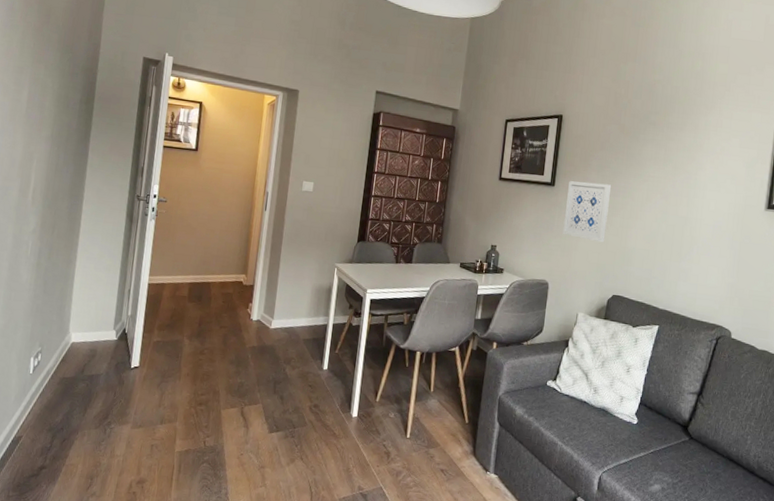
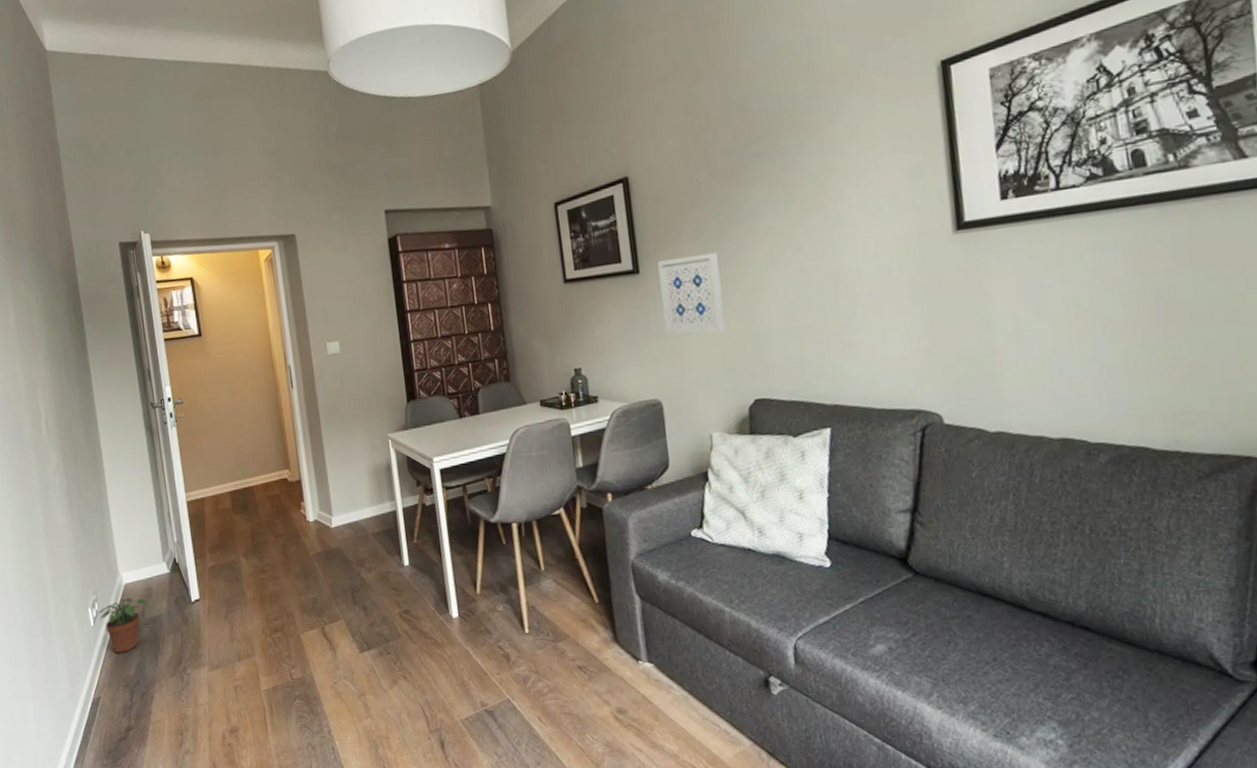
potted plant: none [40,354,90,401] -> present [98,597,148,653]

